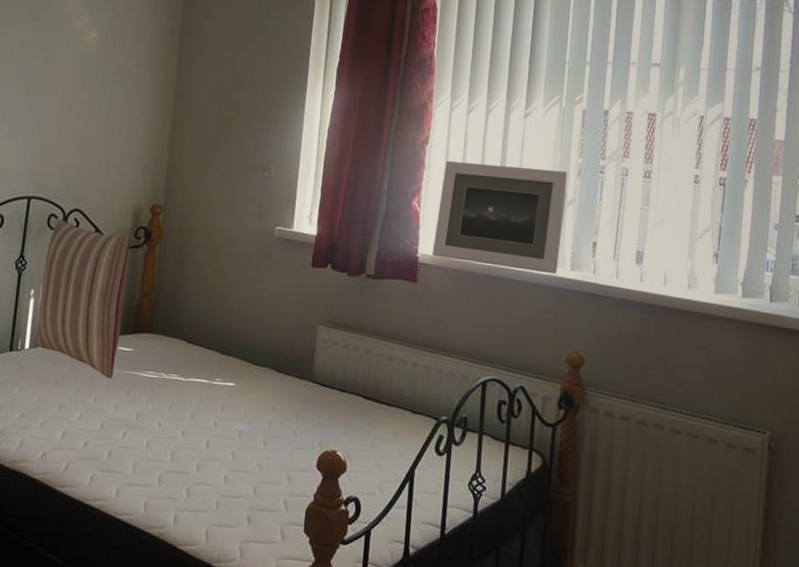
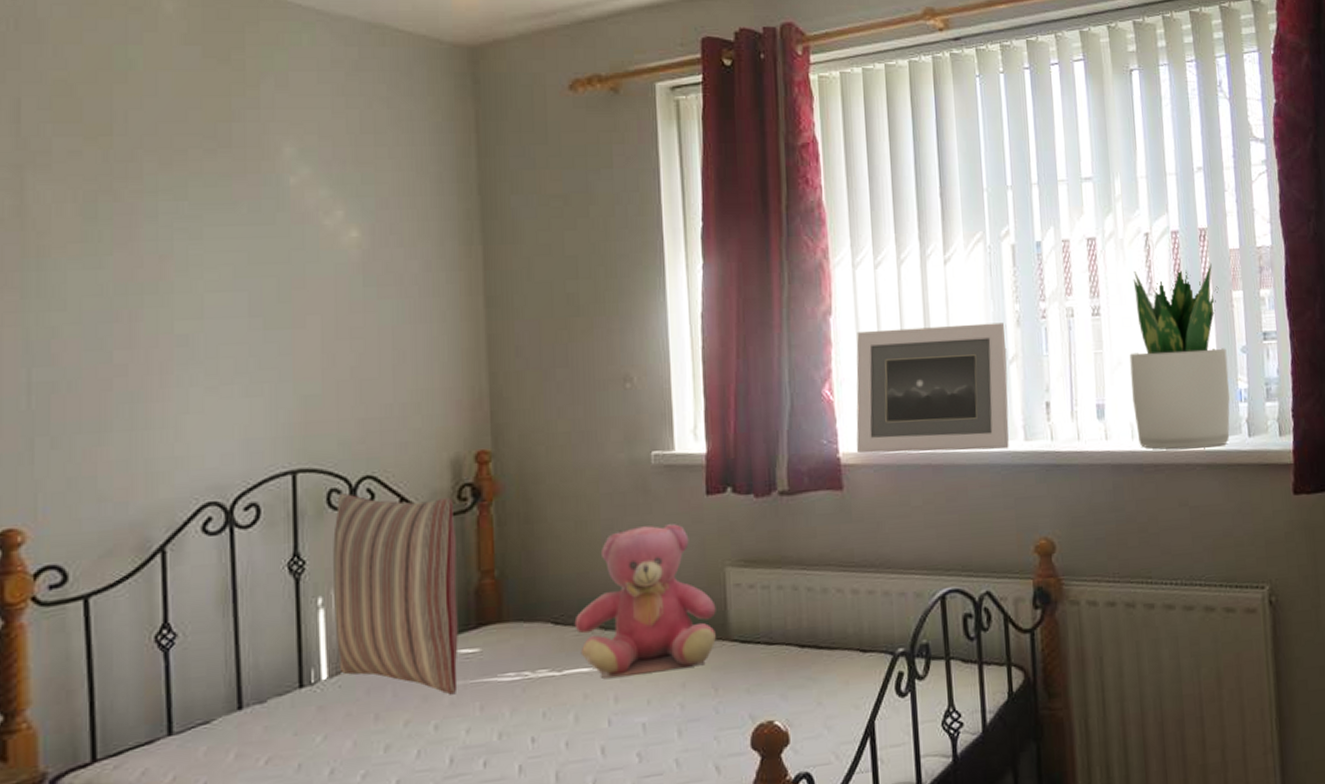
teddy bear: none [201,281,306,397] -> present [574,522,716,679]
planter: none [669,146,761,305] -> present [1129,263,1230,450]

